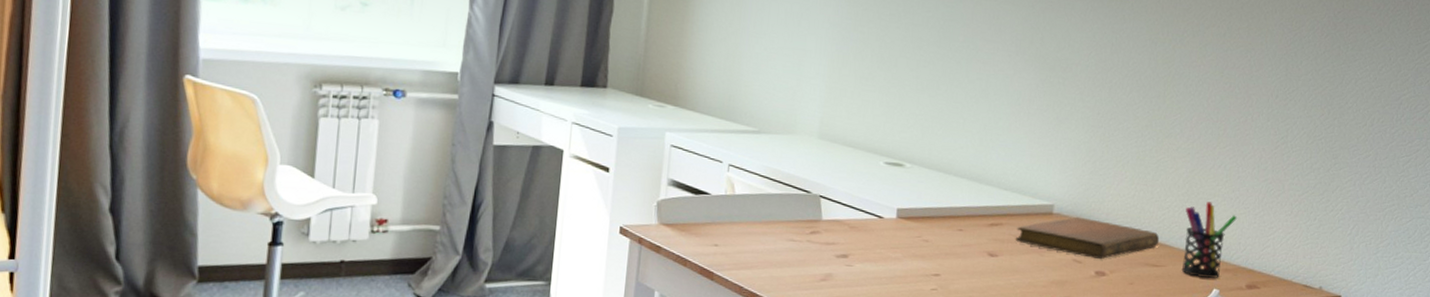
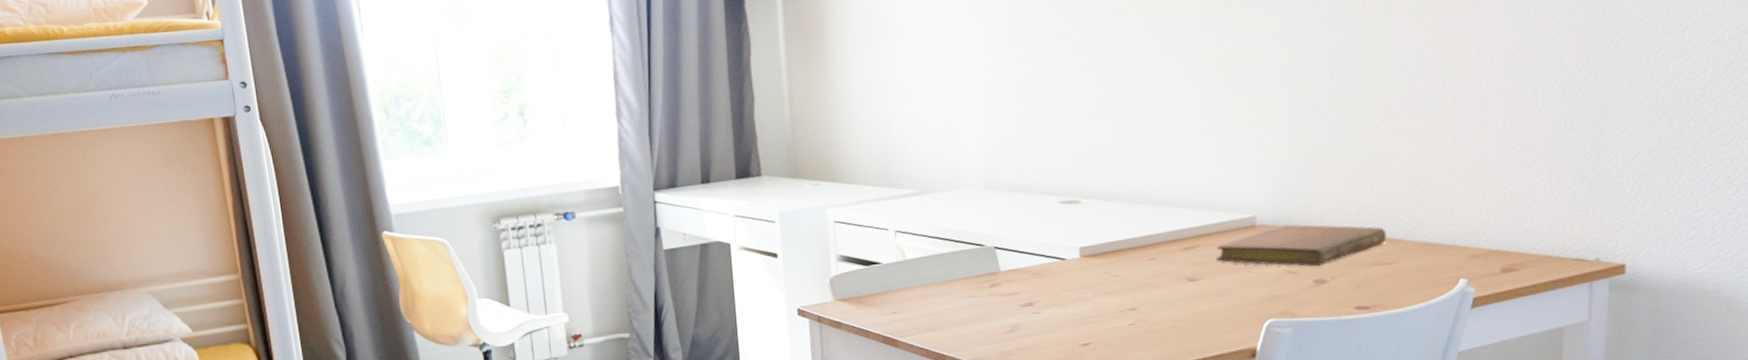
pen holder: present [1181,201,1238,278] -> none [1415,183,1482,269]

